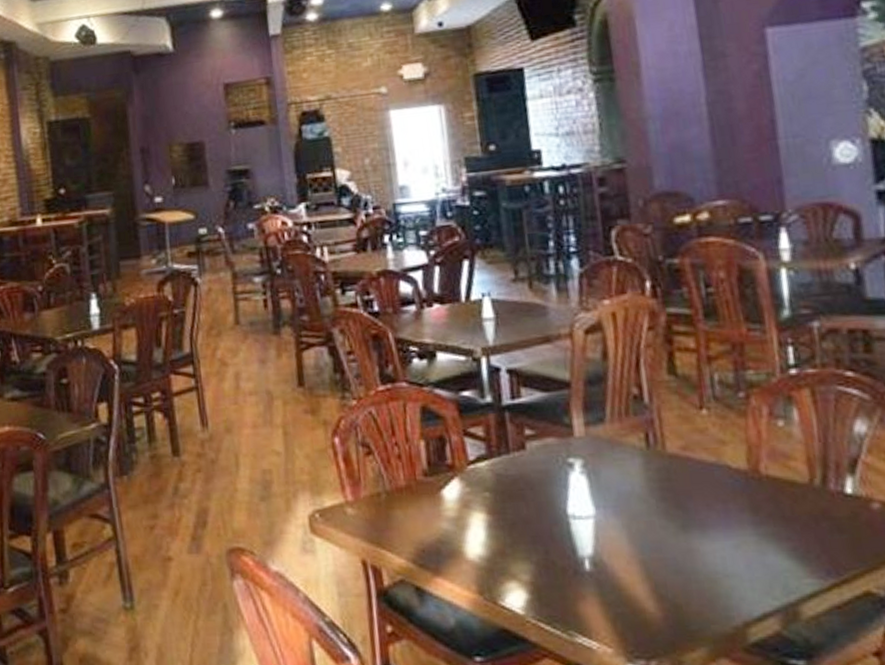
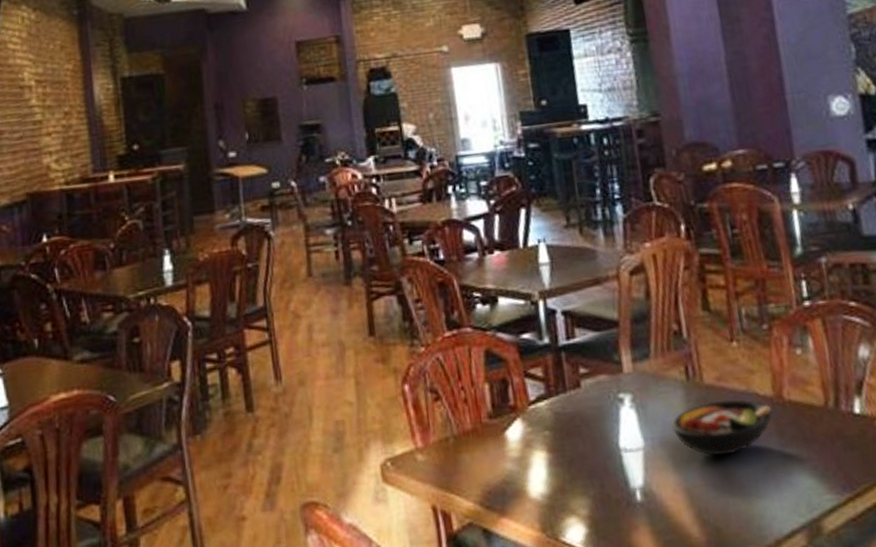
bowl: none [627,470,746,529] -> present [671,398,772,455]

